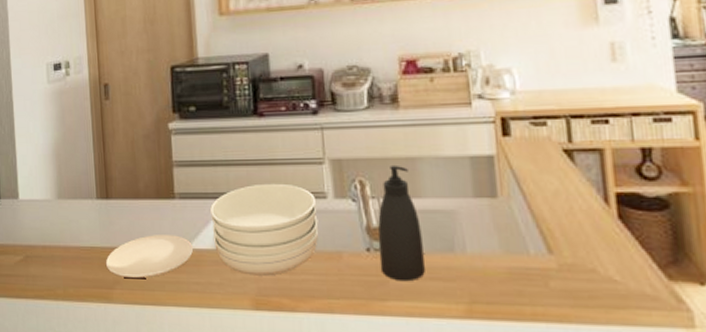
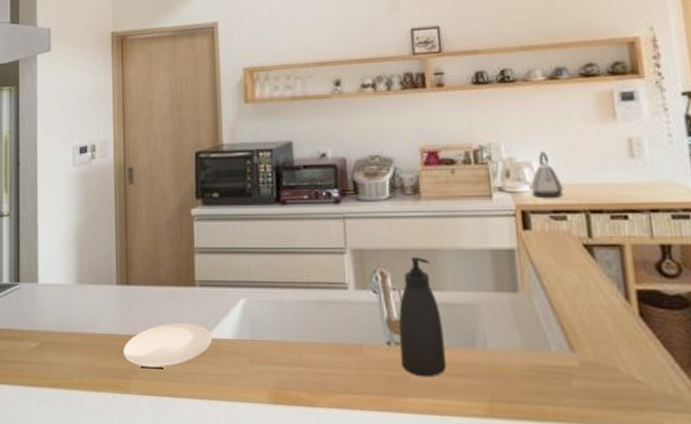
bowl: present [209,183,319,276] -> none [229,272,340,369]
kettle: none [511,57,544,105] -> present [531,151,564,199]

